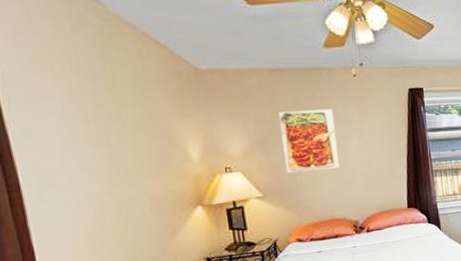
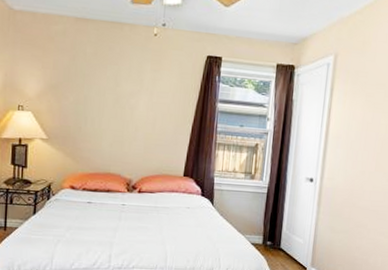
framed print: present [279,108,340,173] -> none [73,60,128,124]

